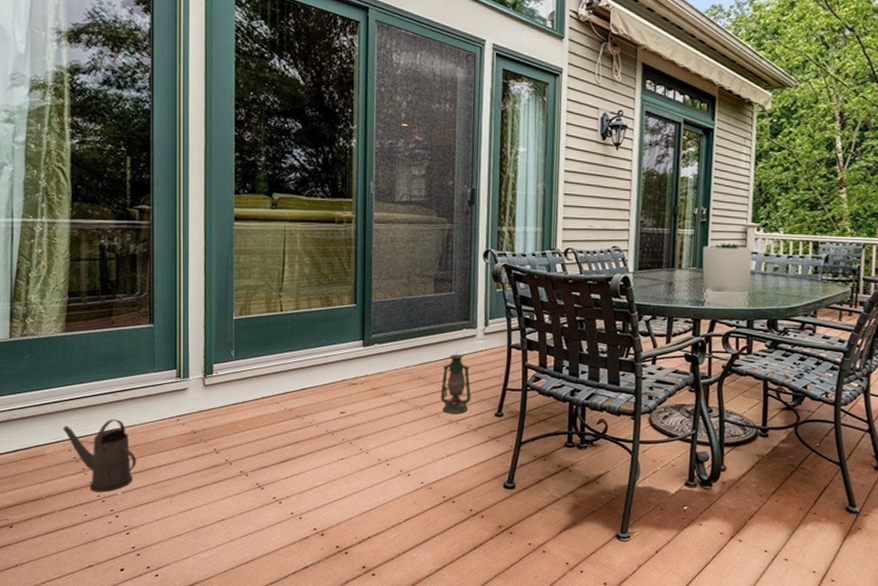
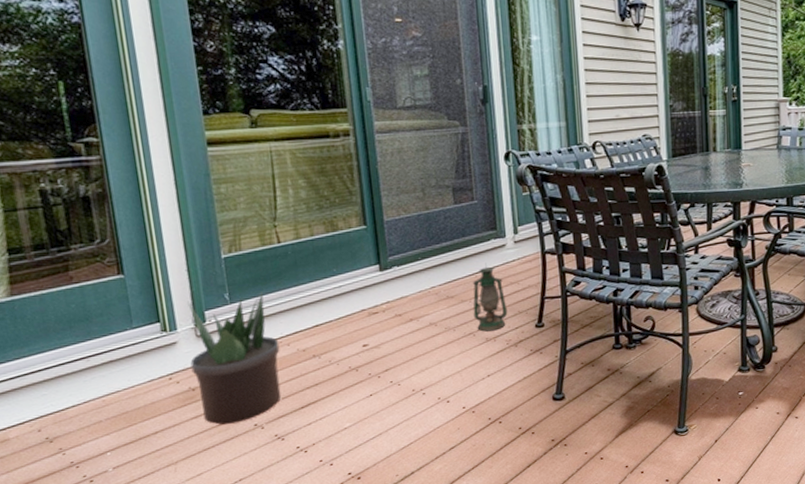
watering can: present [63,419,137,493] -> none [26,387,127,473]
planter: none [196,353,270,468] -> present [187,292,282,425]
planter: present [702,243,752,292] -> none [736,120,787,172]

